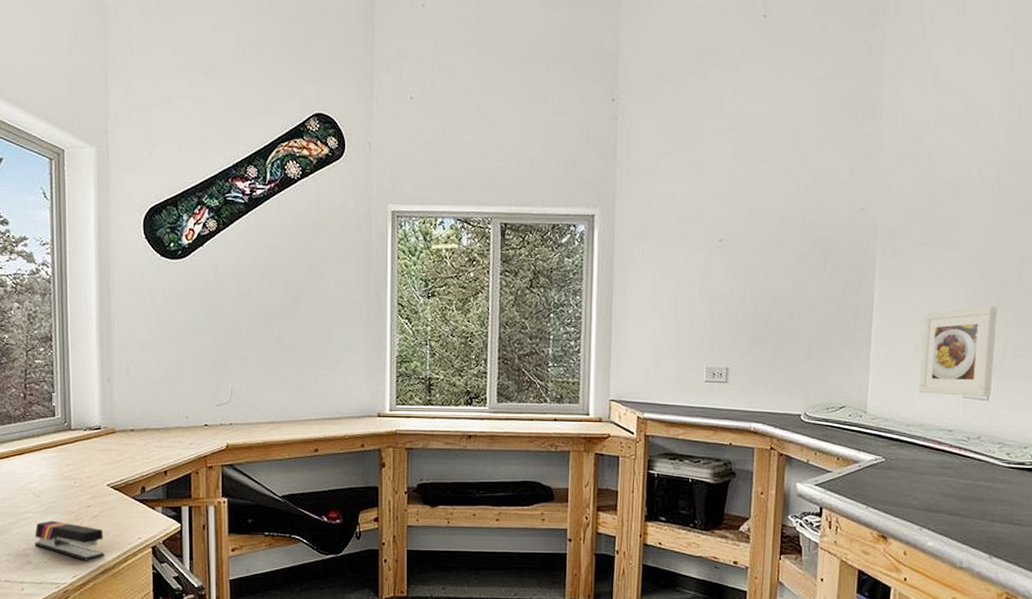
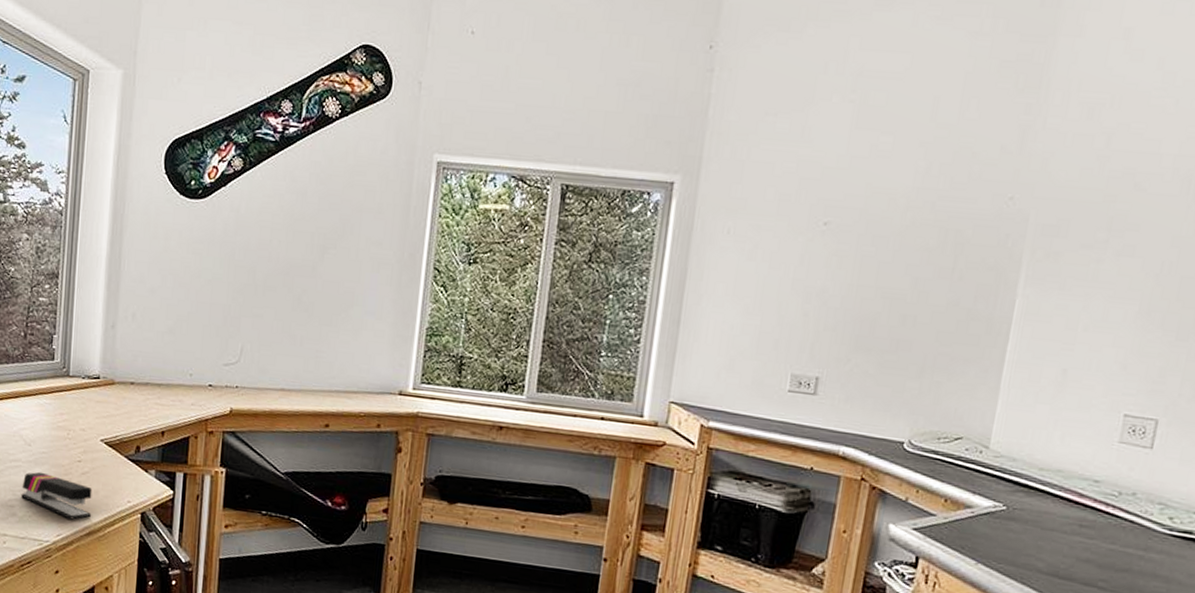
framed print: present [918,306,997,396] -> none [1060,331,1178,444]

